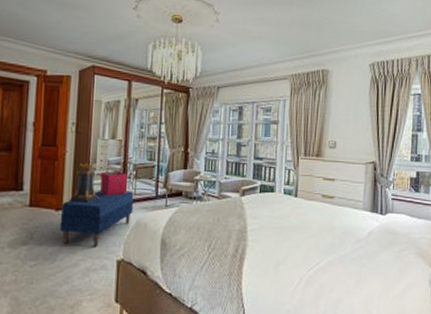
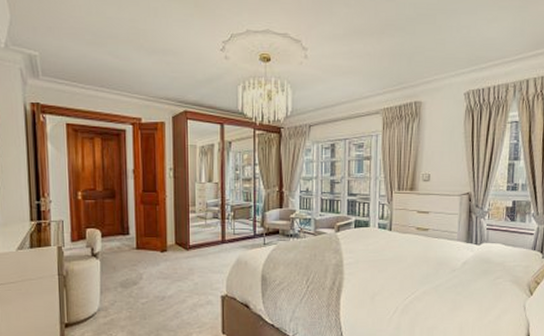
bench: present [59,190,134,247] -> none [166,231,233,285]
pedestal: present [70,162,100,203] -> none [173,206,201,244]
storage bin: present [100,171,127,197] -> none [200,213,226,237]

